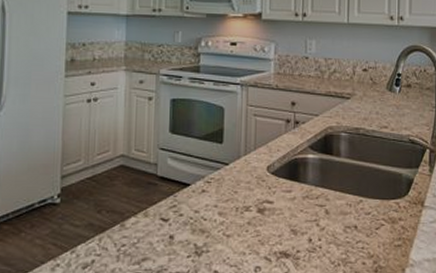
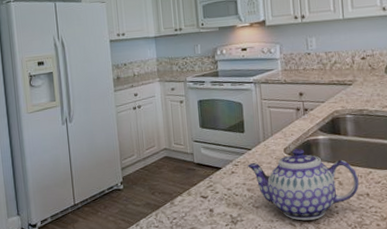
teapot: none [222,167,348,255] -> present [248,148,360,221]

